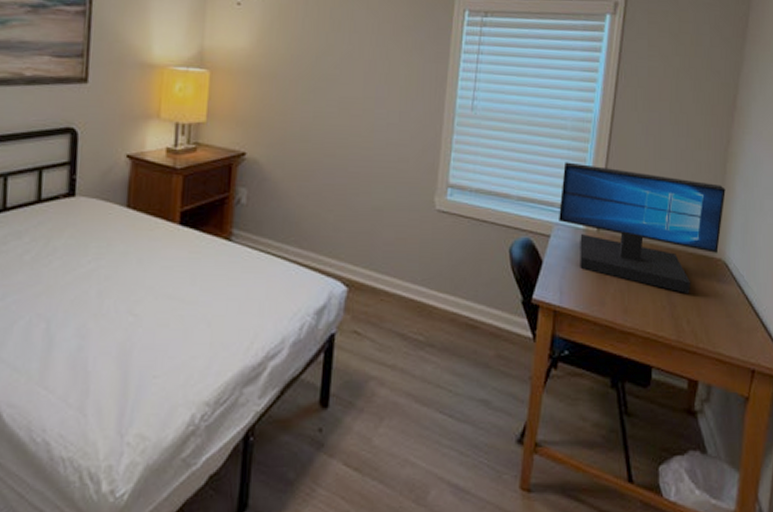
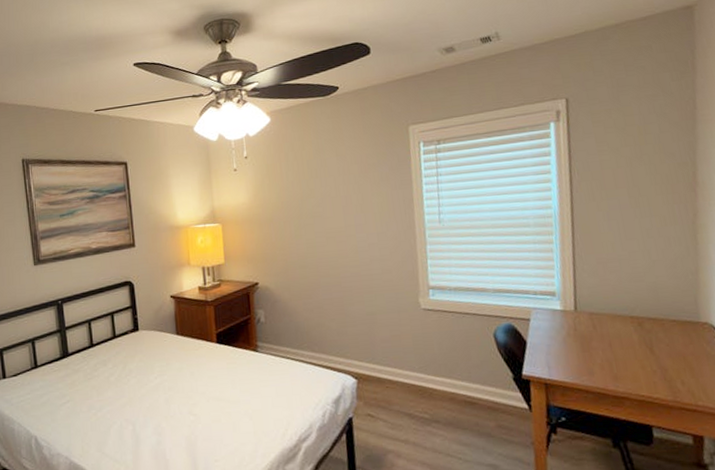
monitor: present [559,162,726,293] -> none [532,253,703,357]

